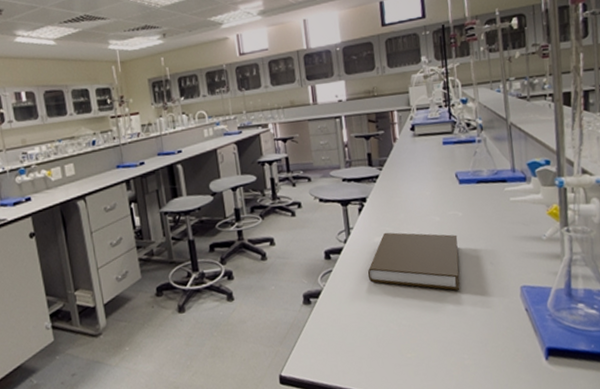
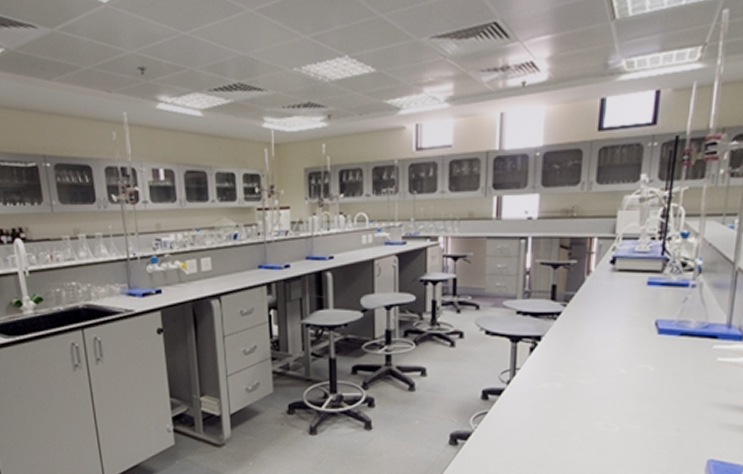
book: present [367,232,460,290] -> none [528,378,643,454]

